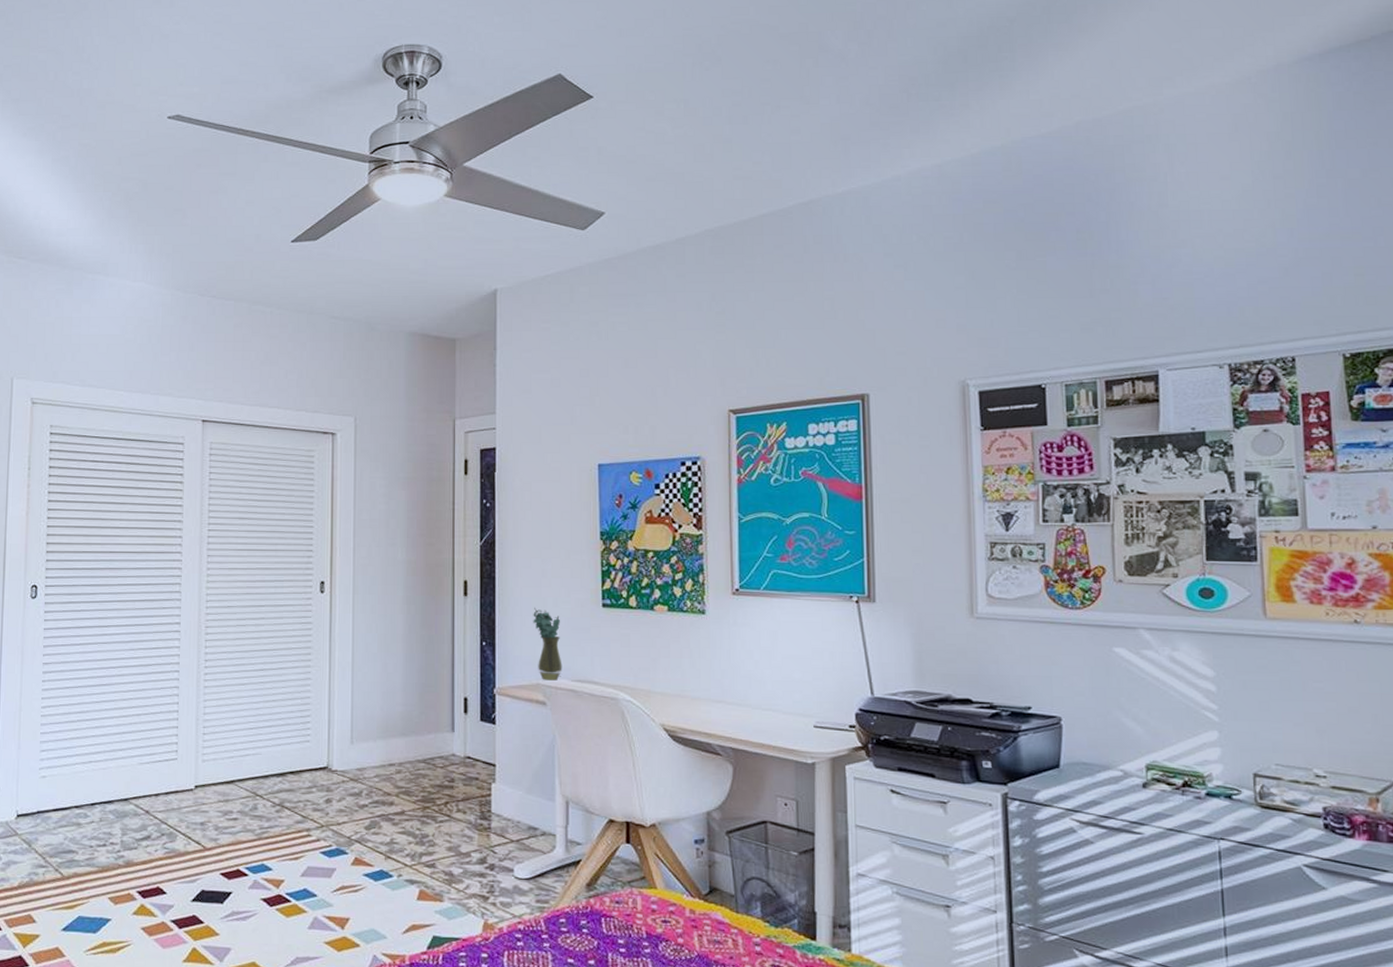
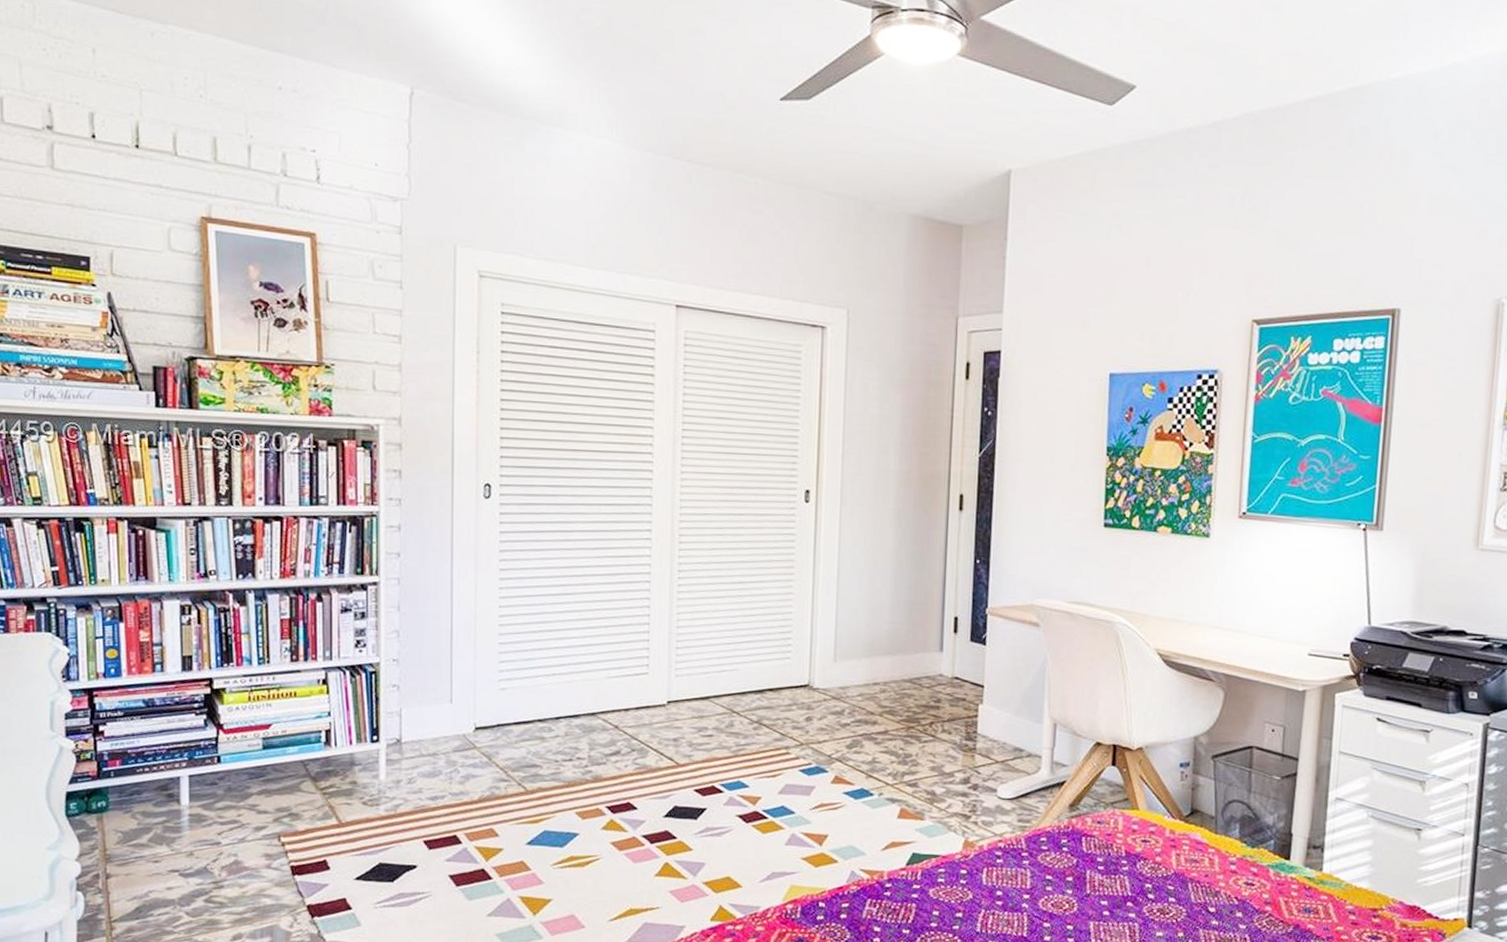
vase: present [533,607,562,681] -> none [1030,525,1059,602]

